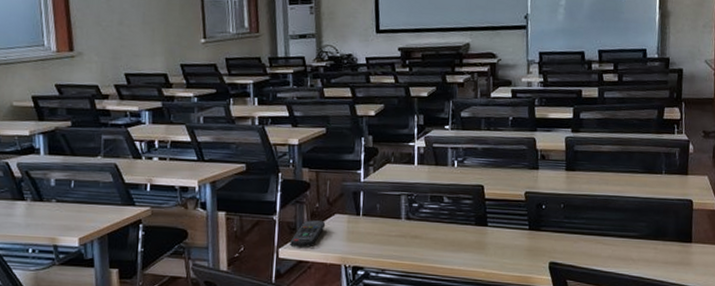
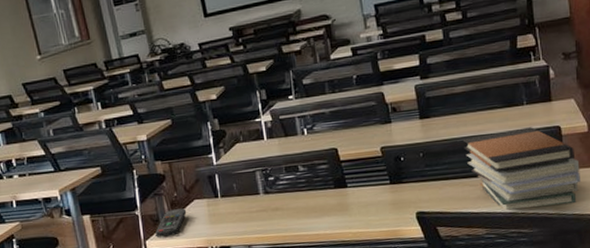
book stack: none [602,195,705,278] -> present [462,127,581,209]

